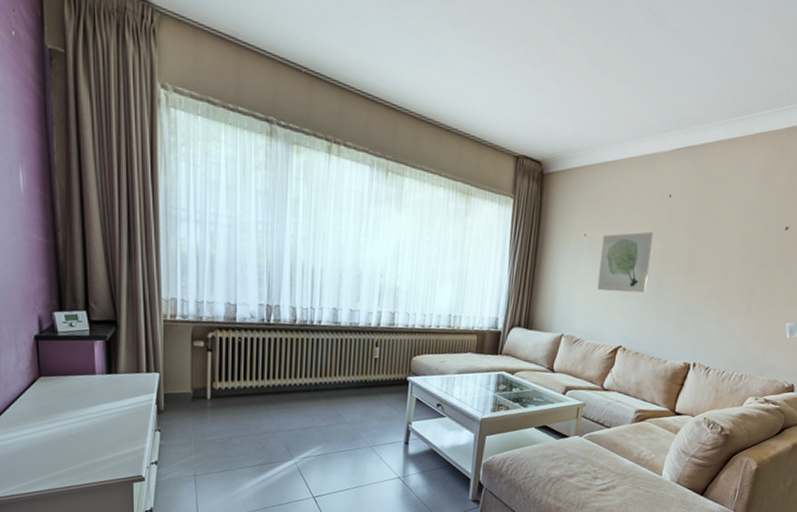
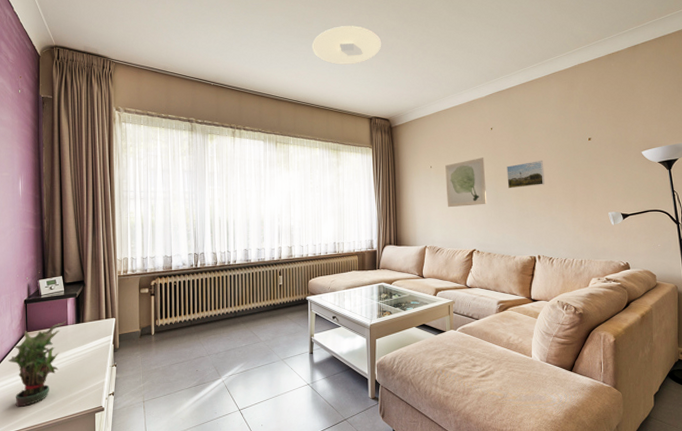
potted plant: none [15,369,93,466] -> present [8,321,66,407]
ceiling light: none [449,12,548,75] -> present [312,26,382,65]
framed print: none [675,246,725,279] -> present [507,161,544,189]

